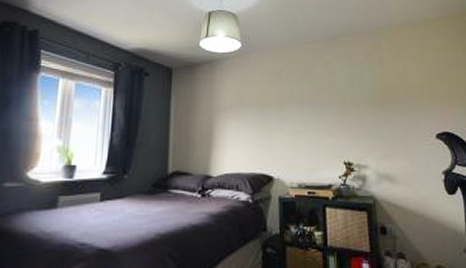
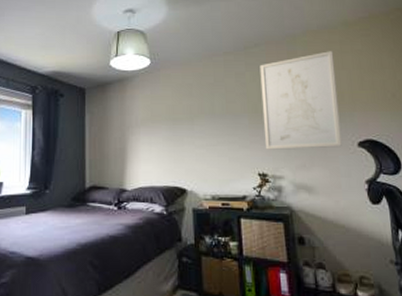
wall art: none [347,46,422,139] -> present [259,51,342,150]

